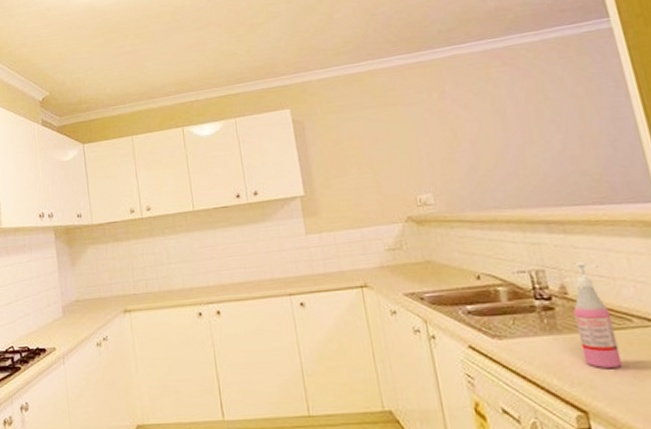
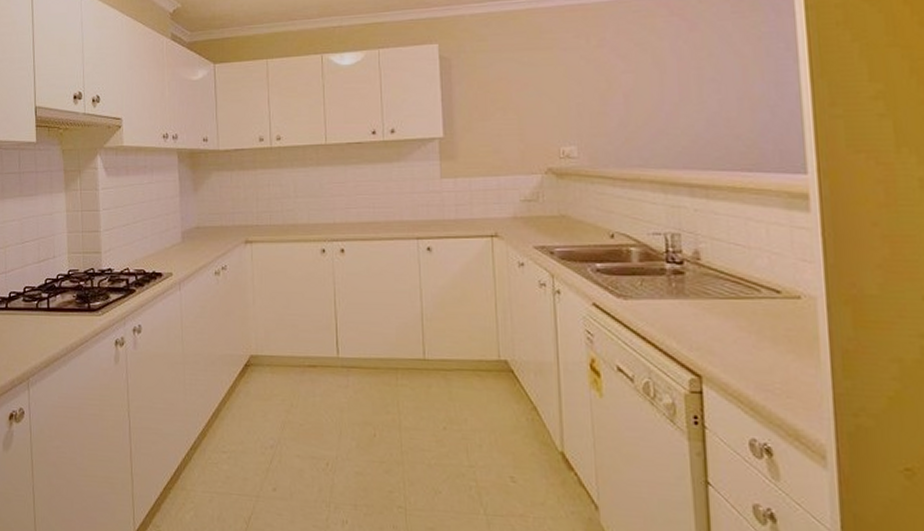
soap dispenser: present [573,262,623,369] -> none [703,229,744,337]

